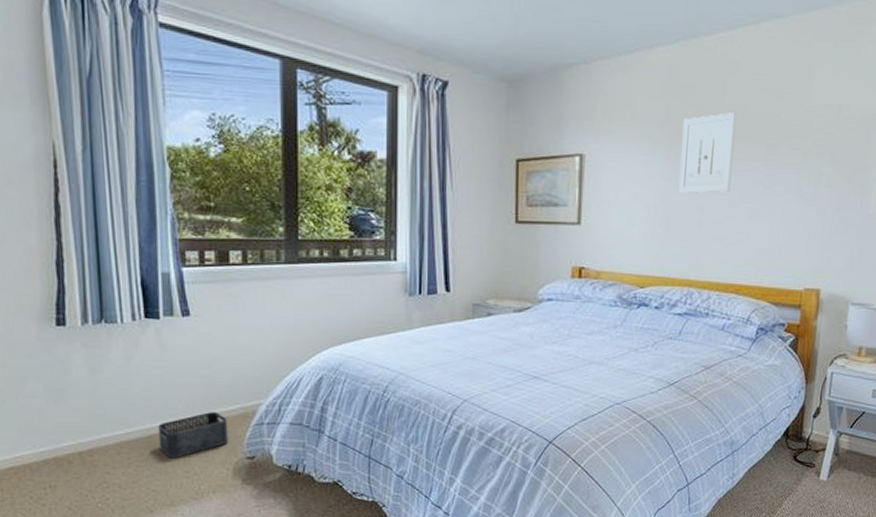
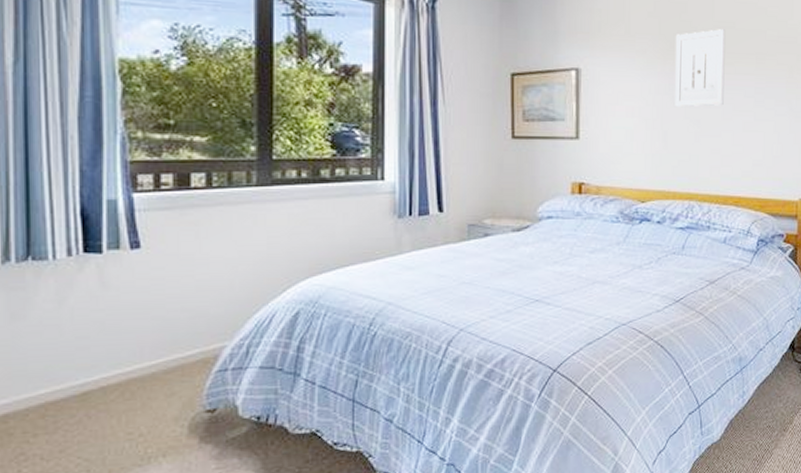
storage bin: present [158,412,228,459] -> none [95,359,184,419]

